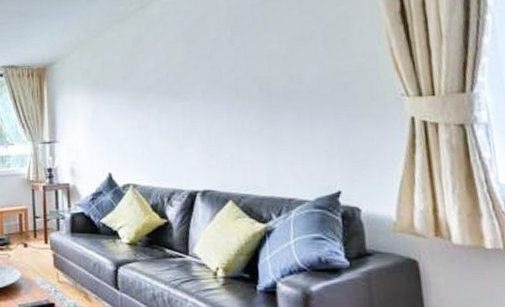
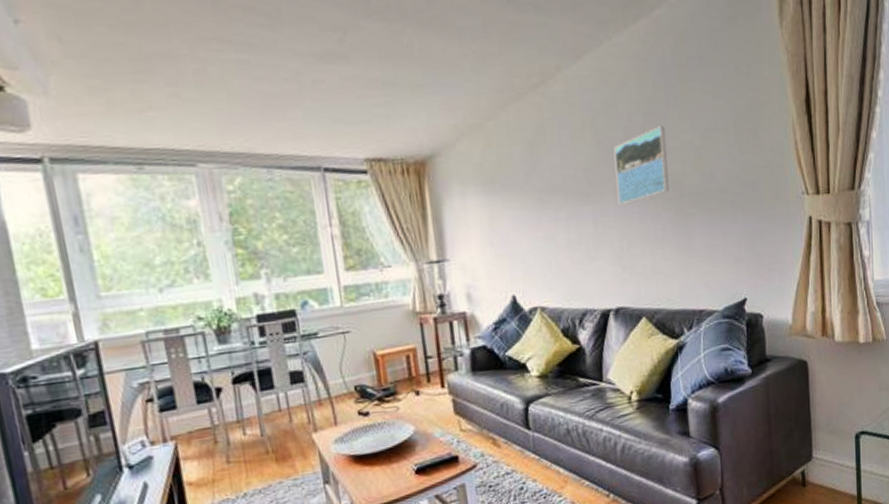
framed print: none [203,38,256,103] -> present [613,126,669,205]

